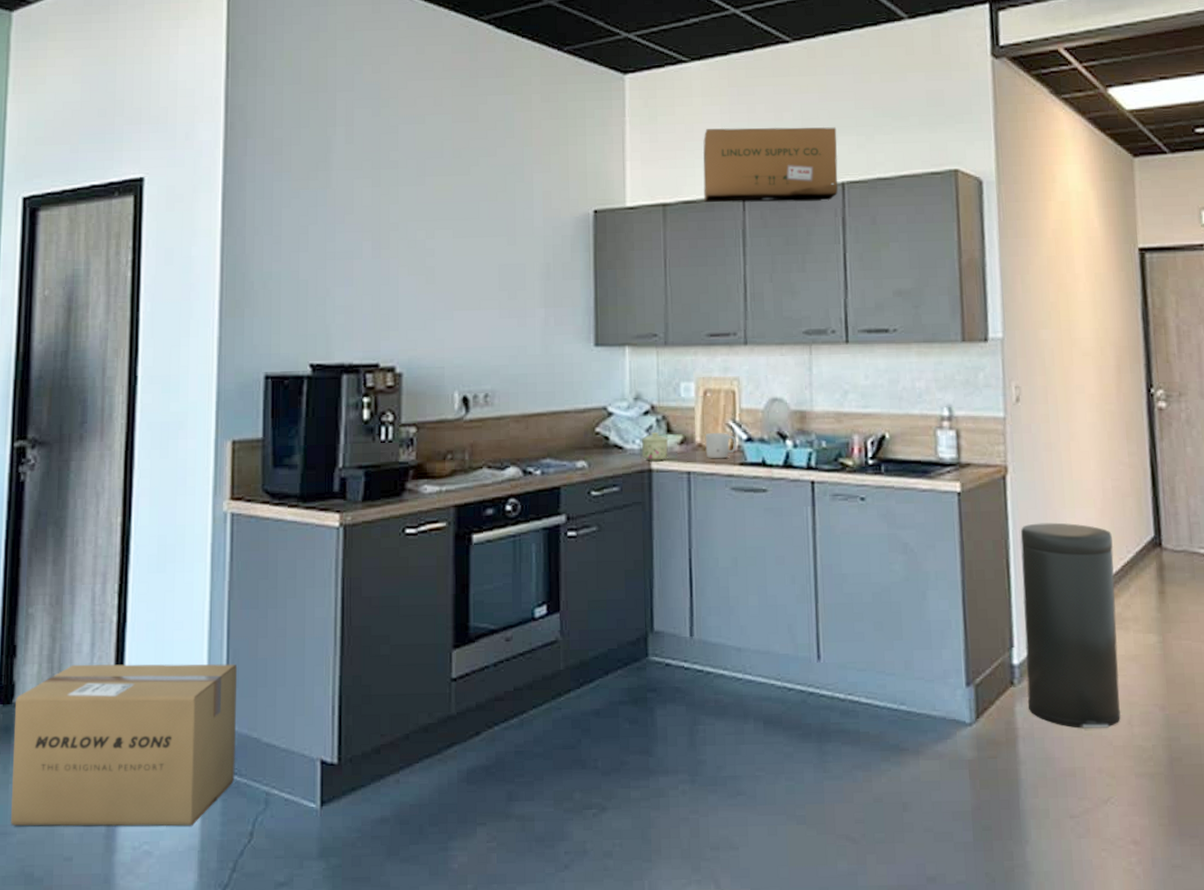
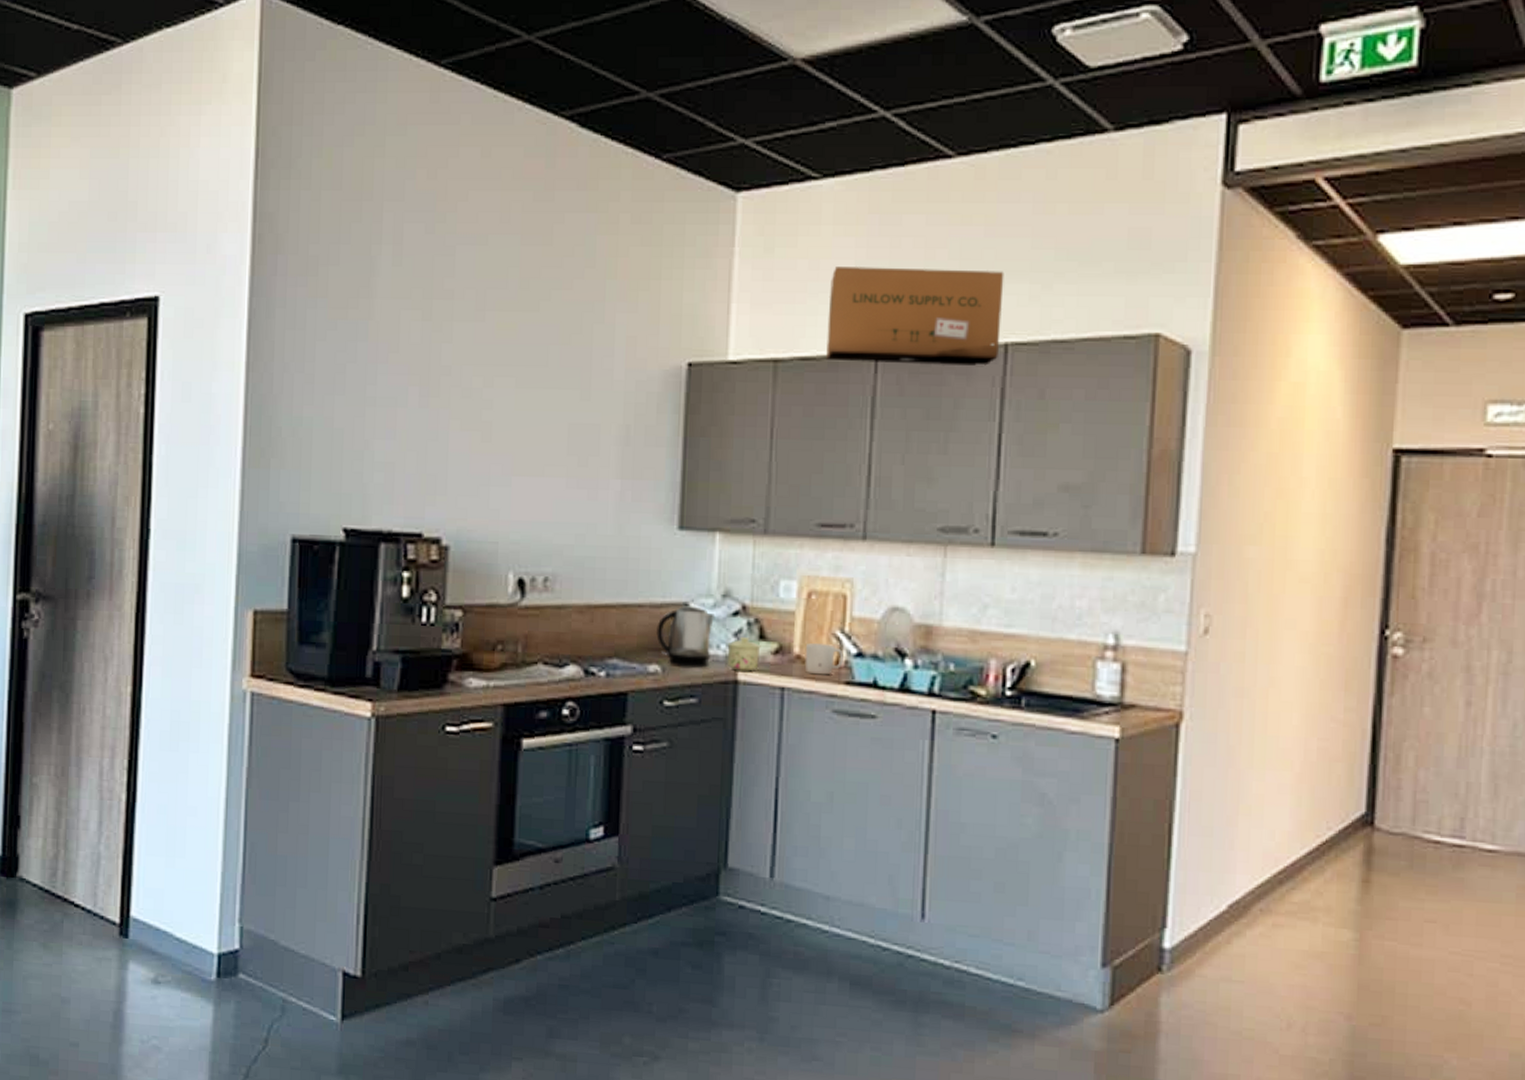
box: present [10,664,238,826] -> none [15,842,255,1026]
kettle: none [581,409,629,461] -> present [656,606,714,668]
pedal bin: present [1020,522,1120,729] -> none [1176,783,1311,1035]

